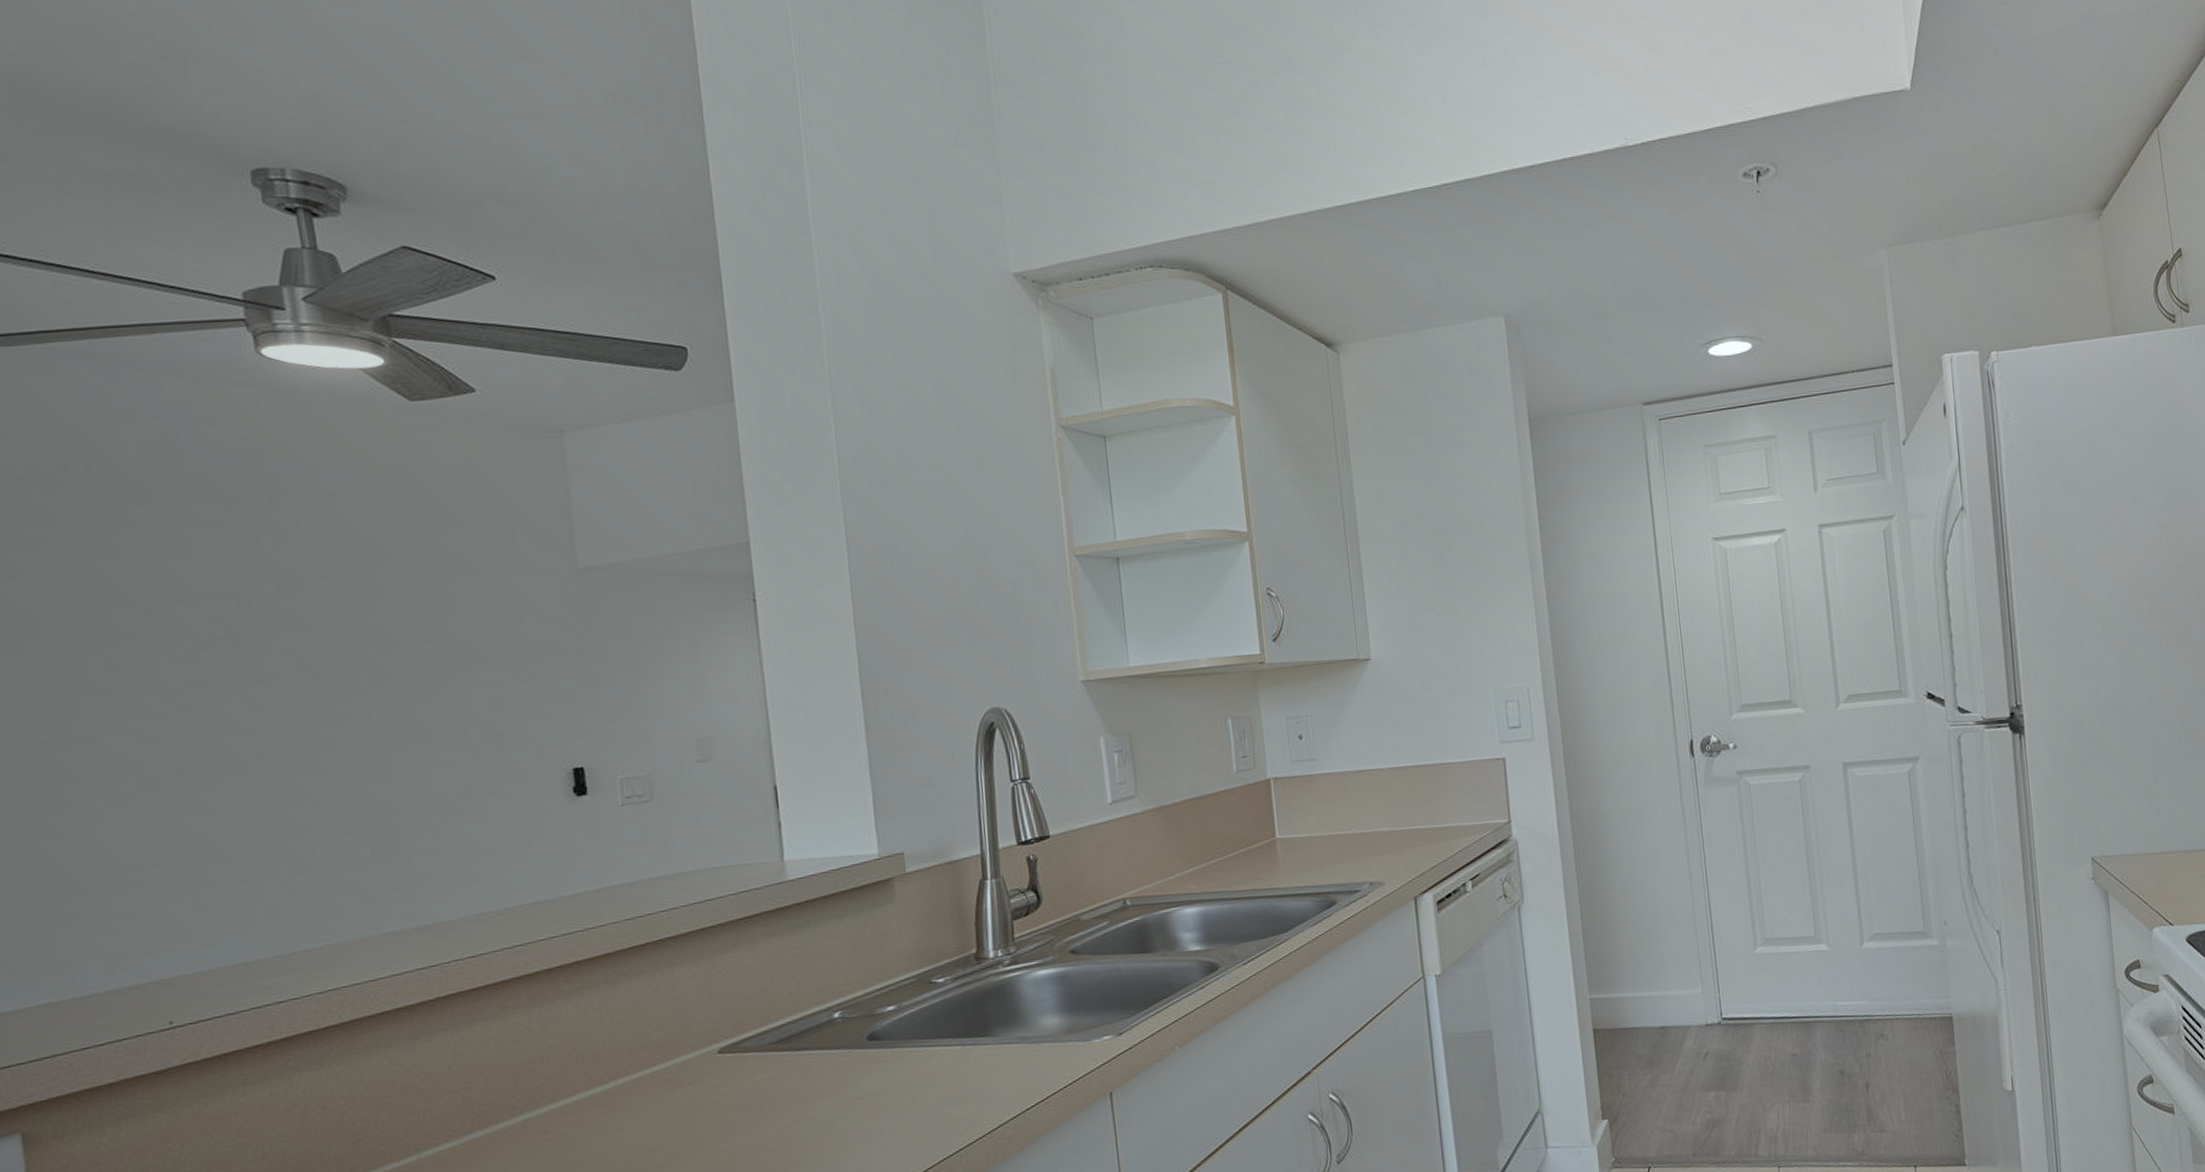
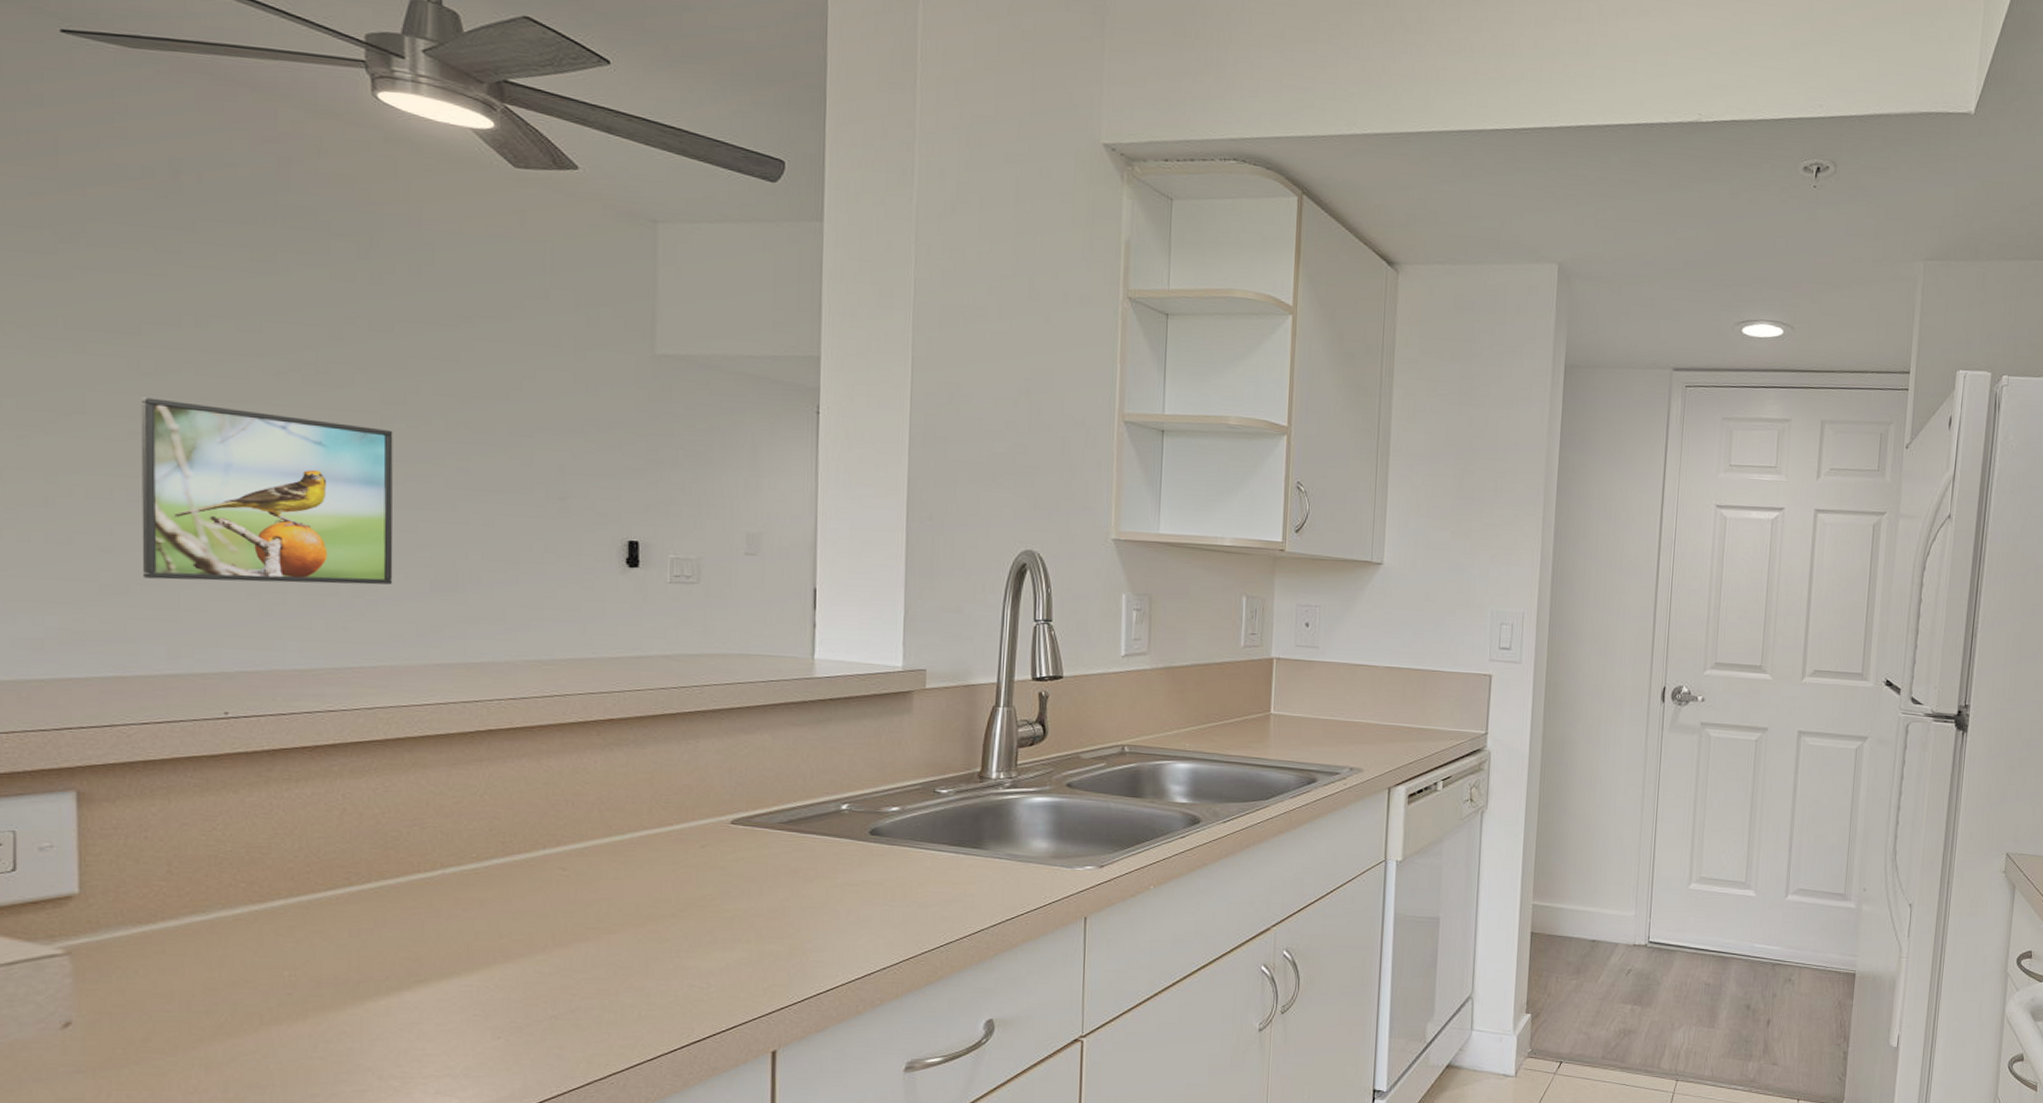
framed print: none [49,693,331,893] -> present [140,397,393,585]

